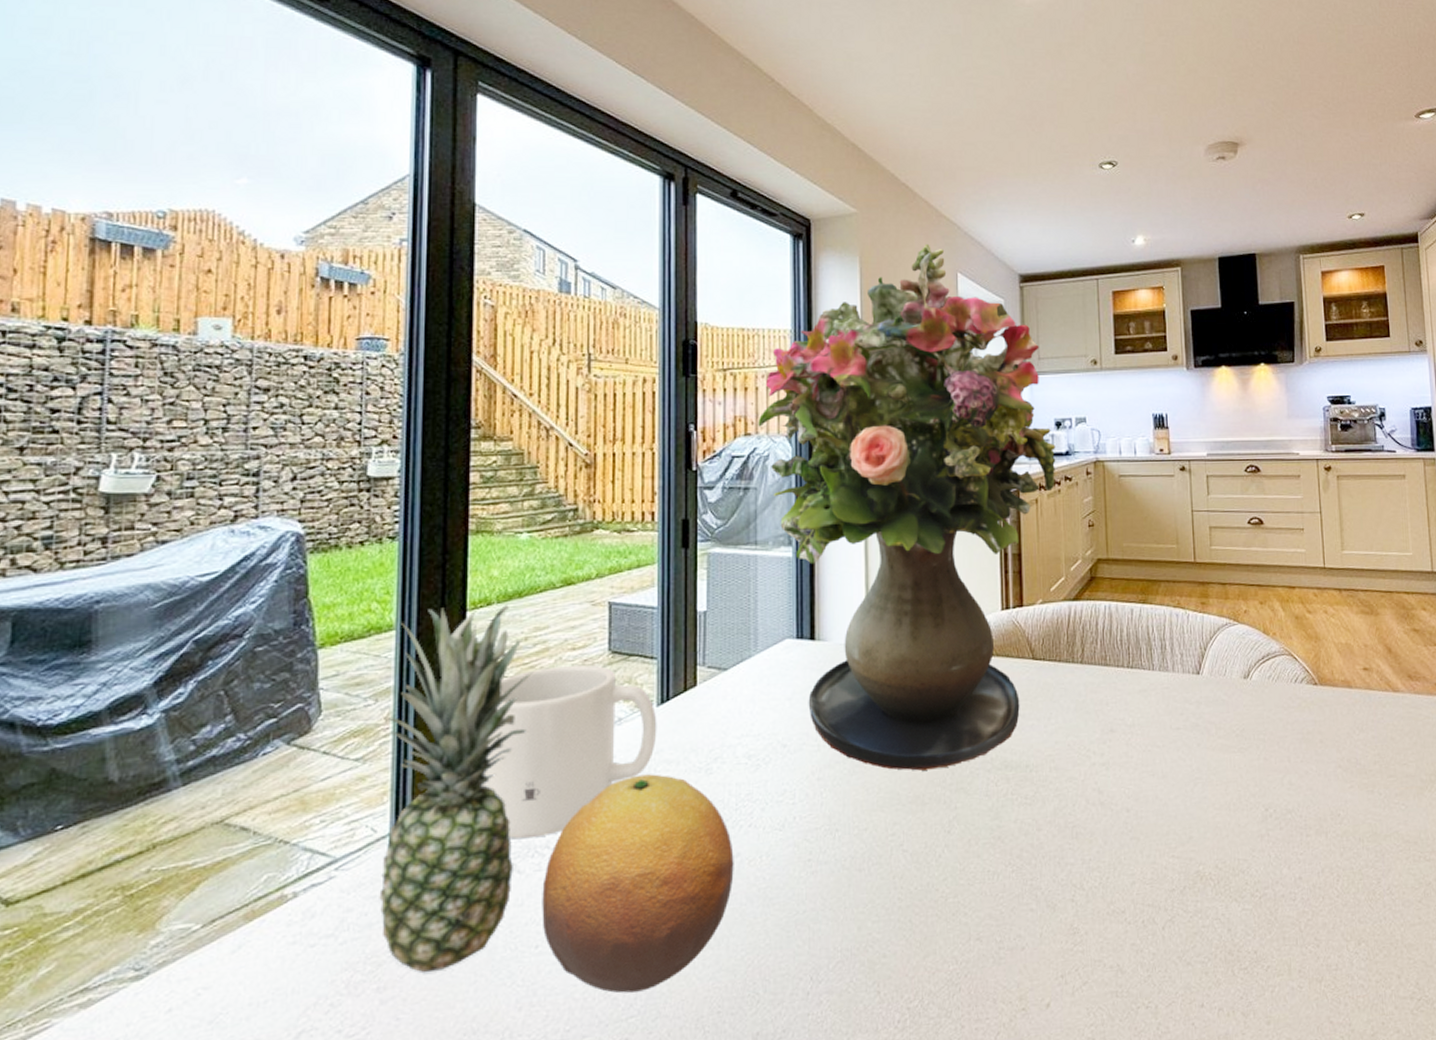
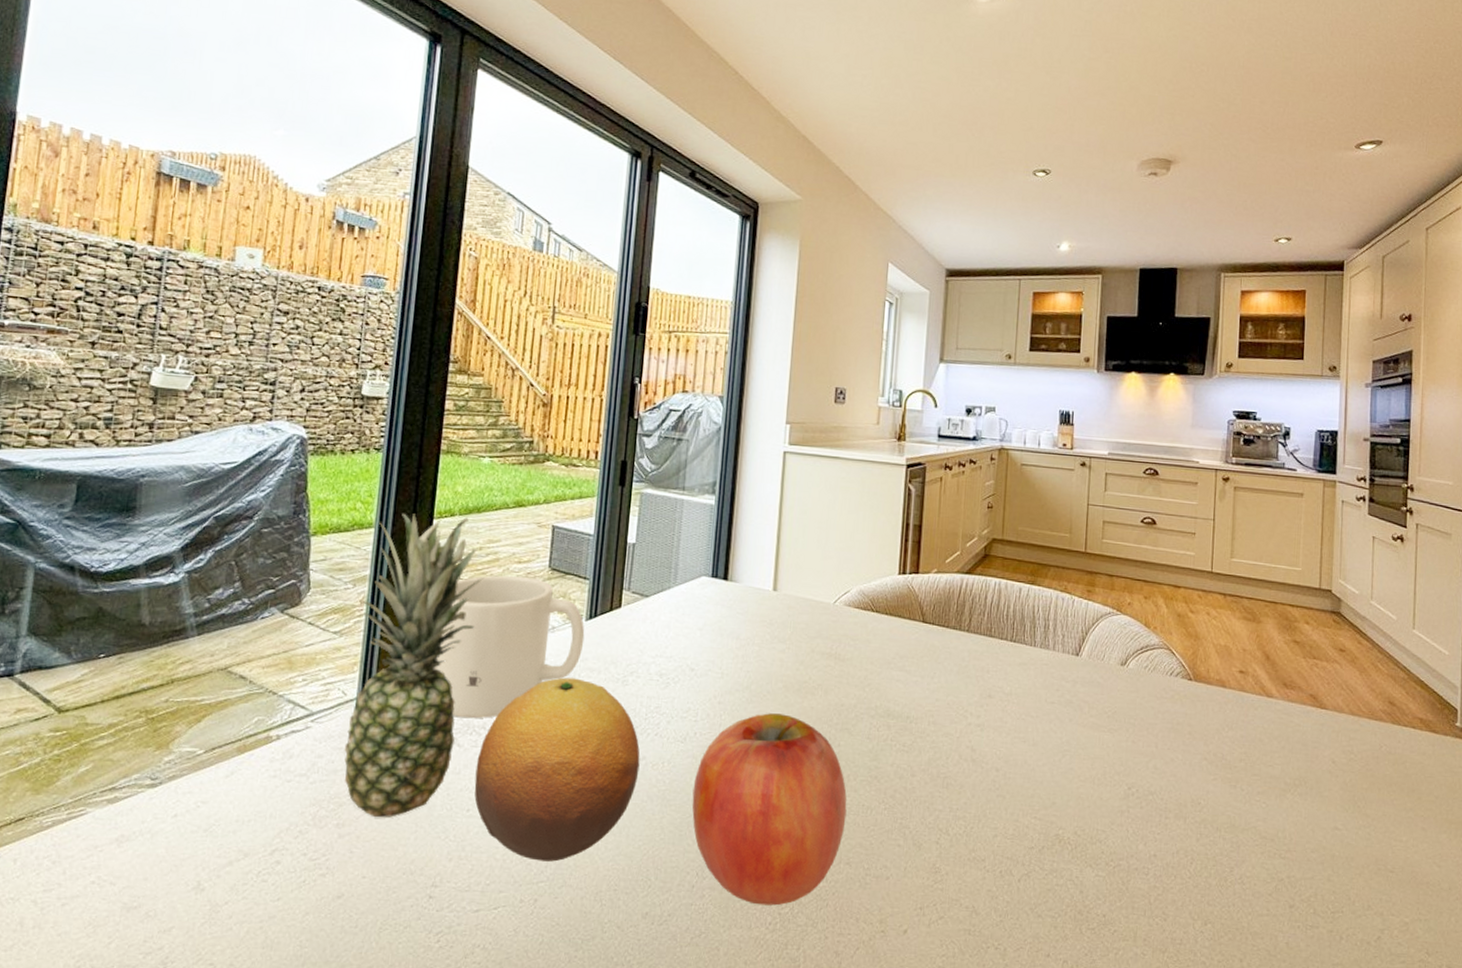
bouquet: present [758,243,1056,771] -> none [695,233,964,709]
fruit: none [798,781,971,1003] -> present [692,713,847,906]

